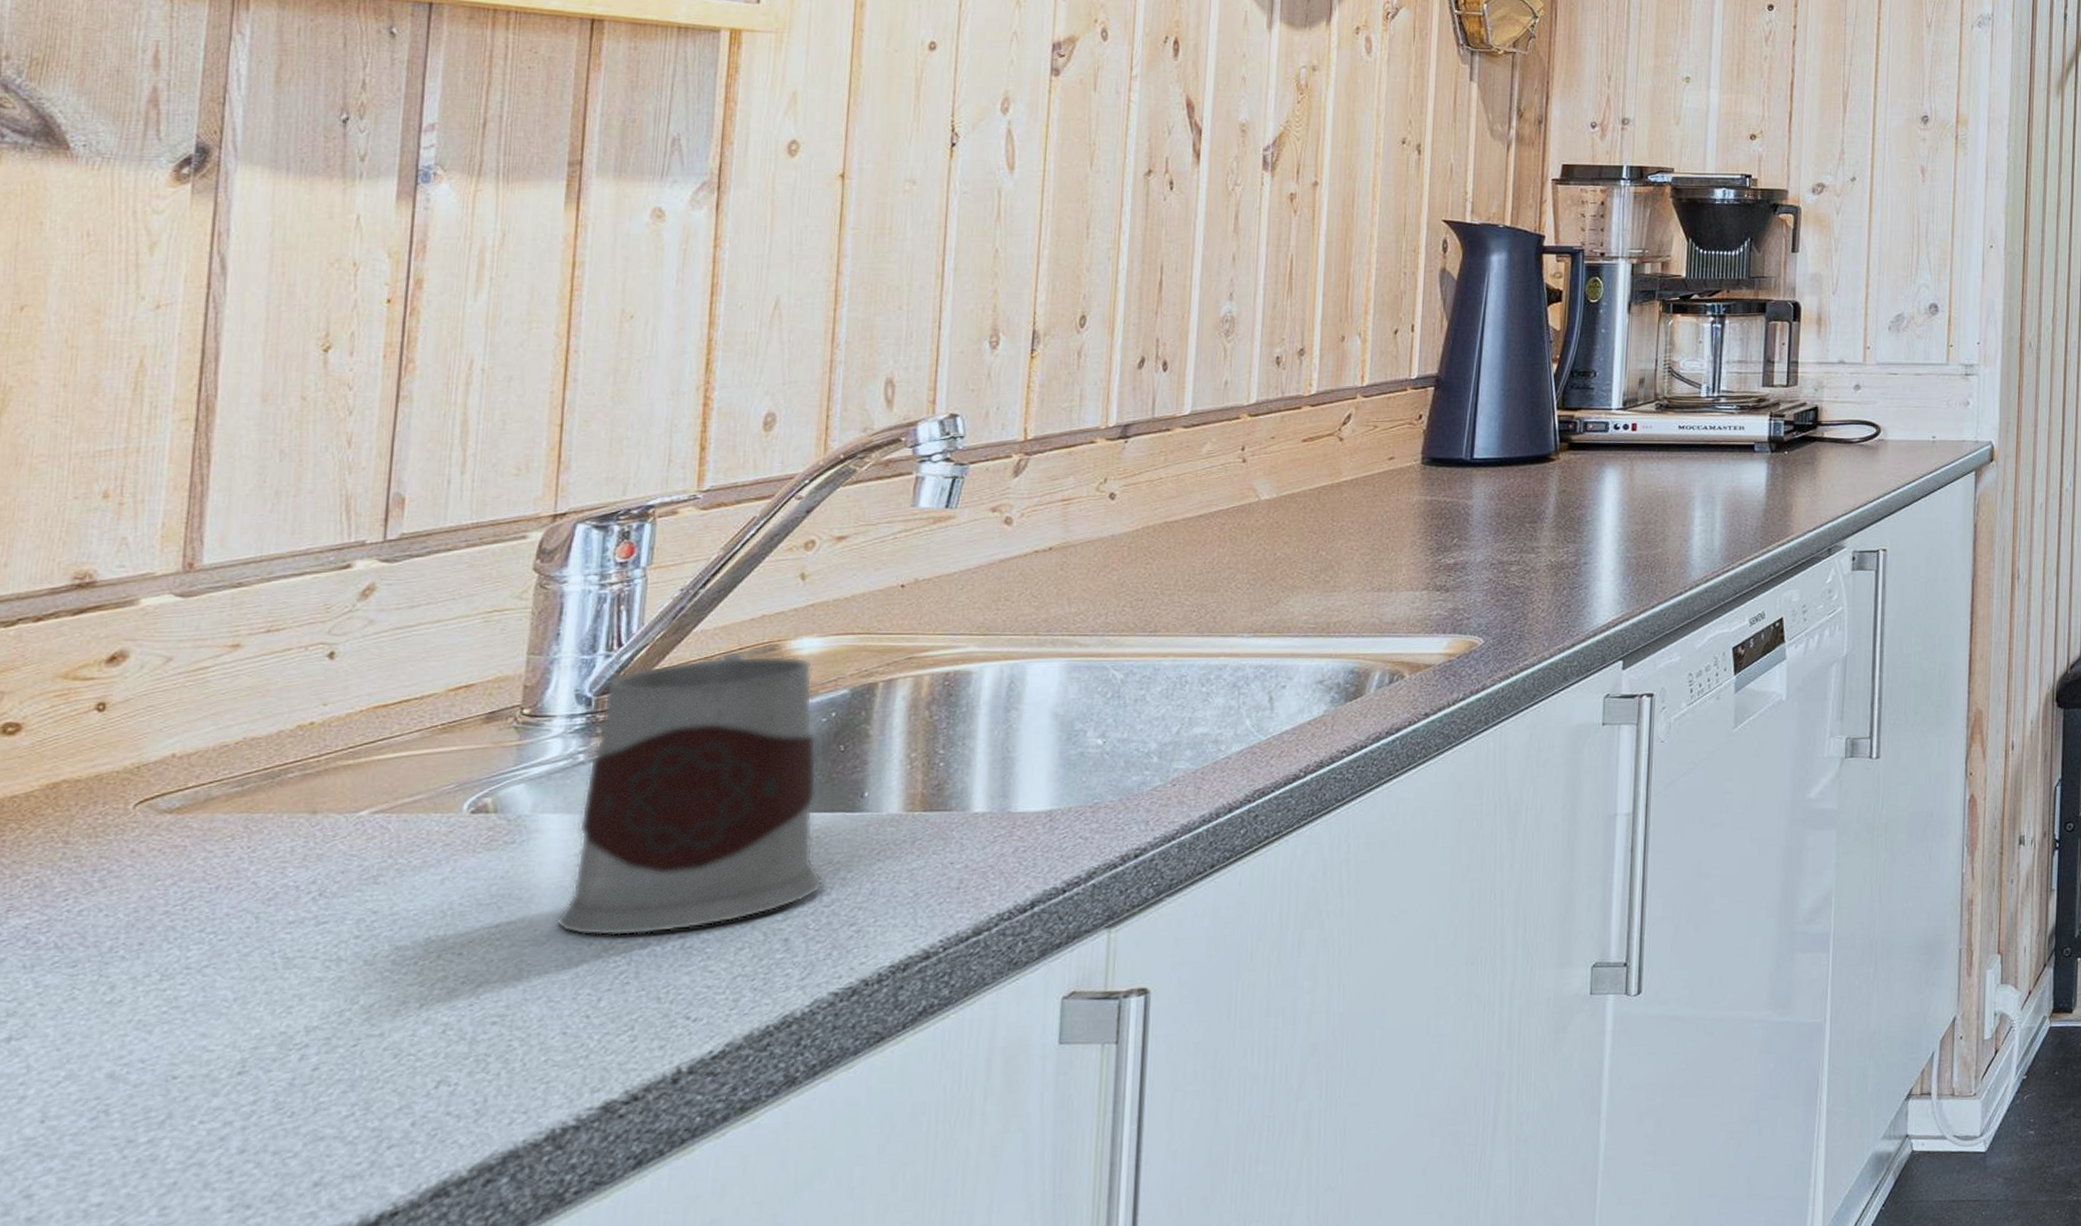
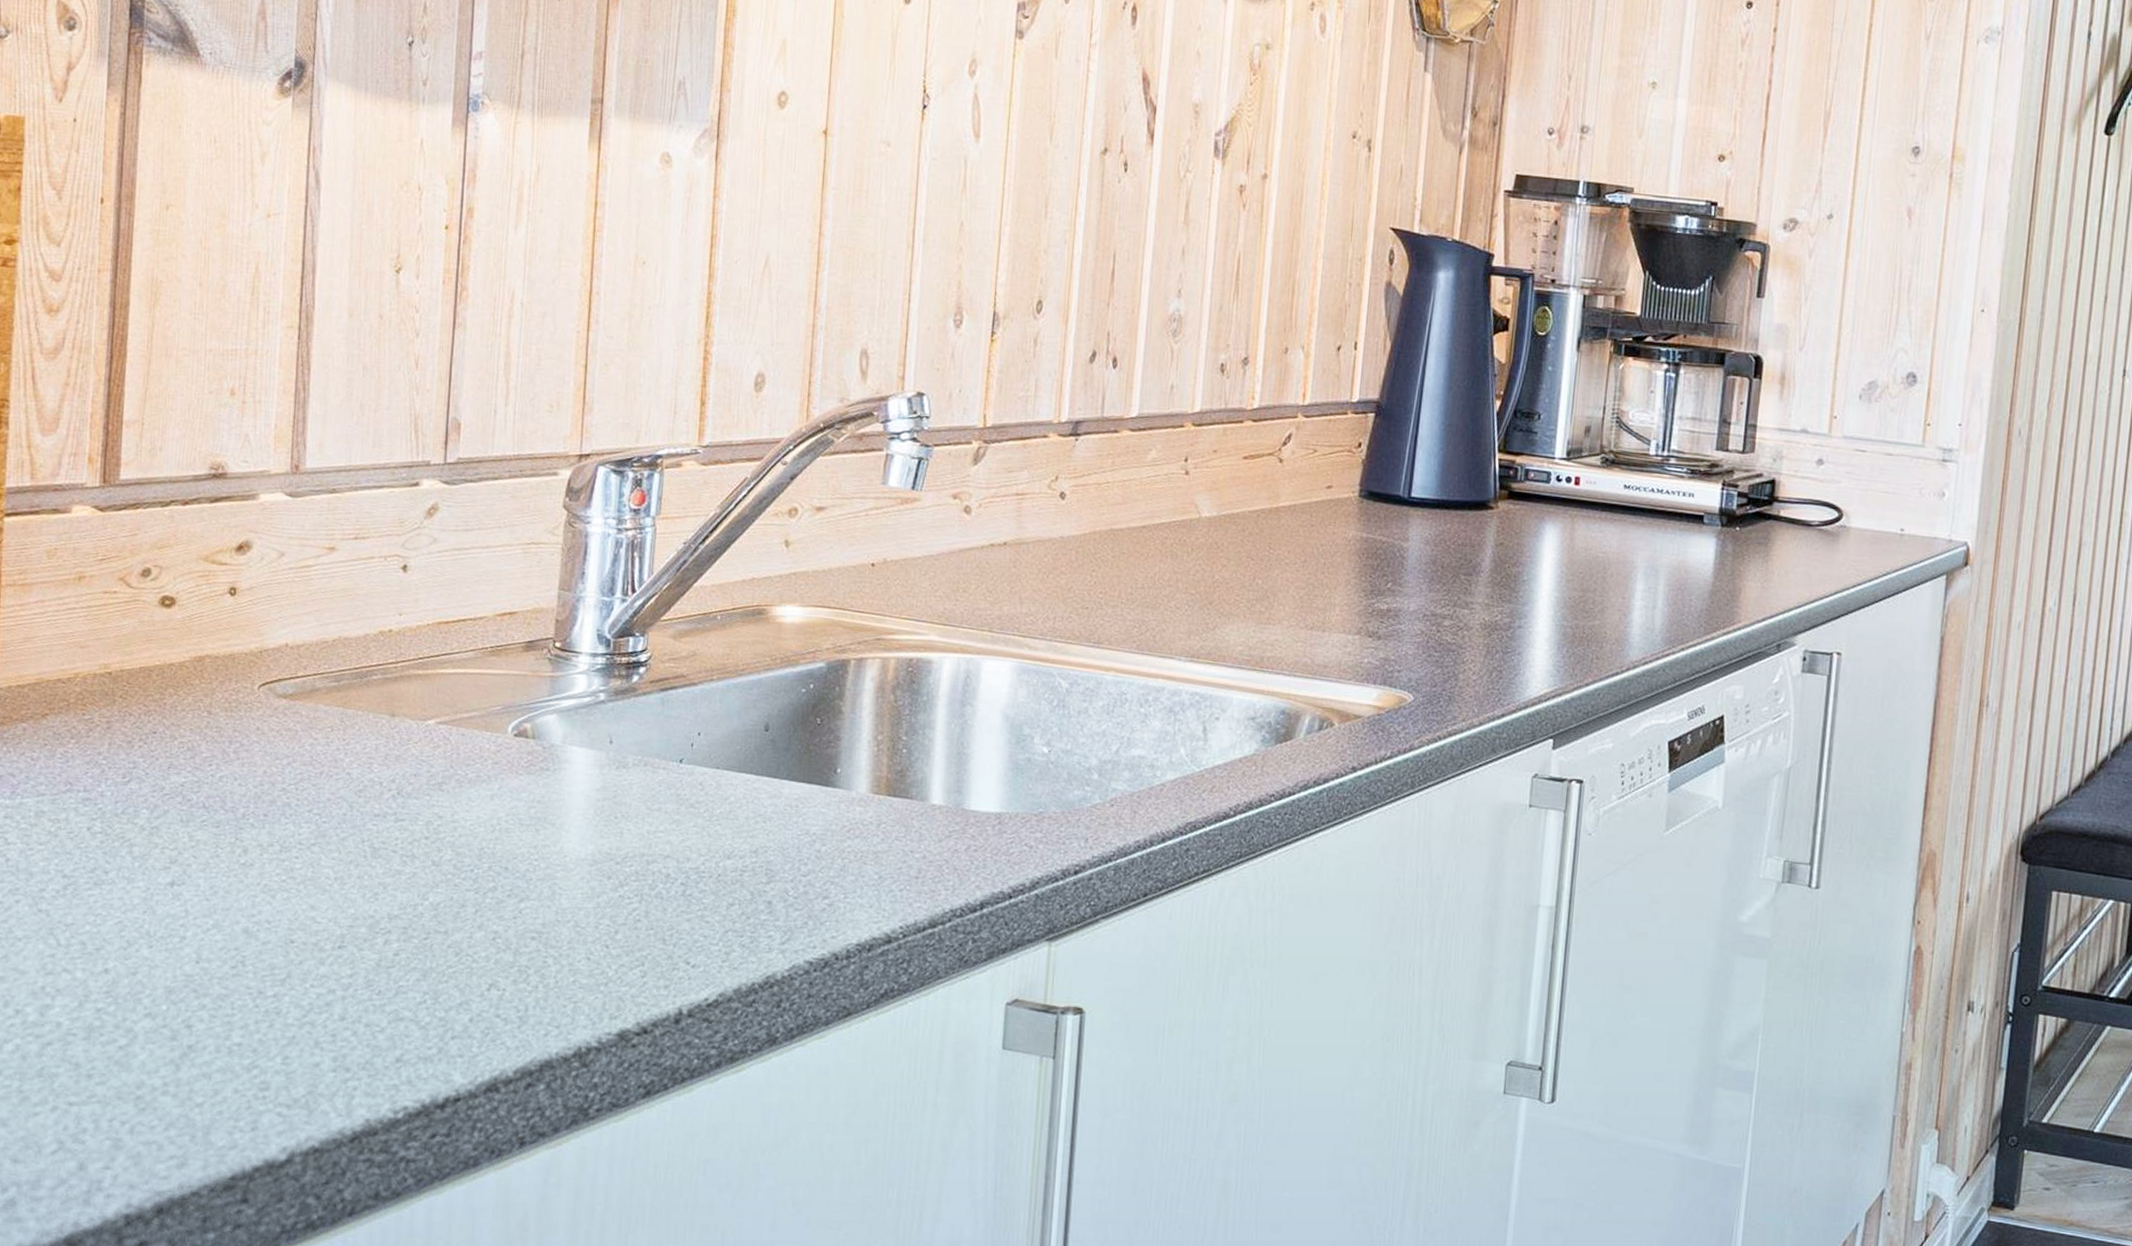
mug: present [556,651,824,937] -> none [581,610,802,878]

